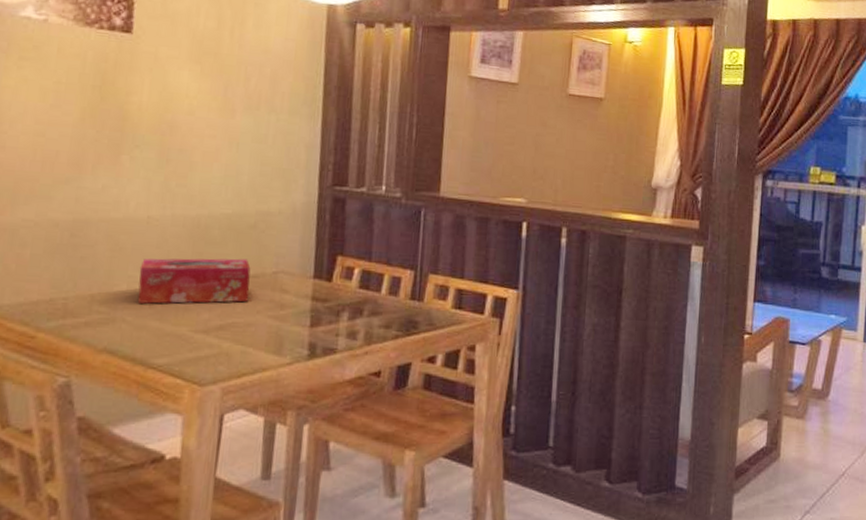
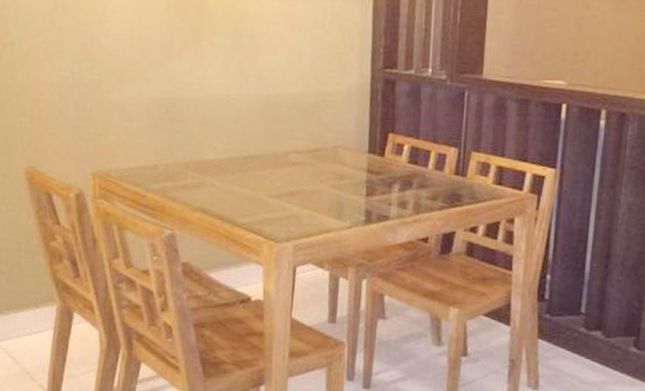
tissue box: present [137,258,251,304] -> none [222,132,314,173]

